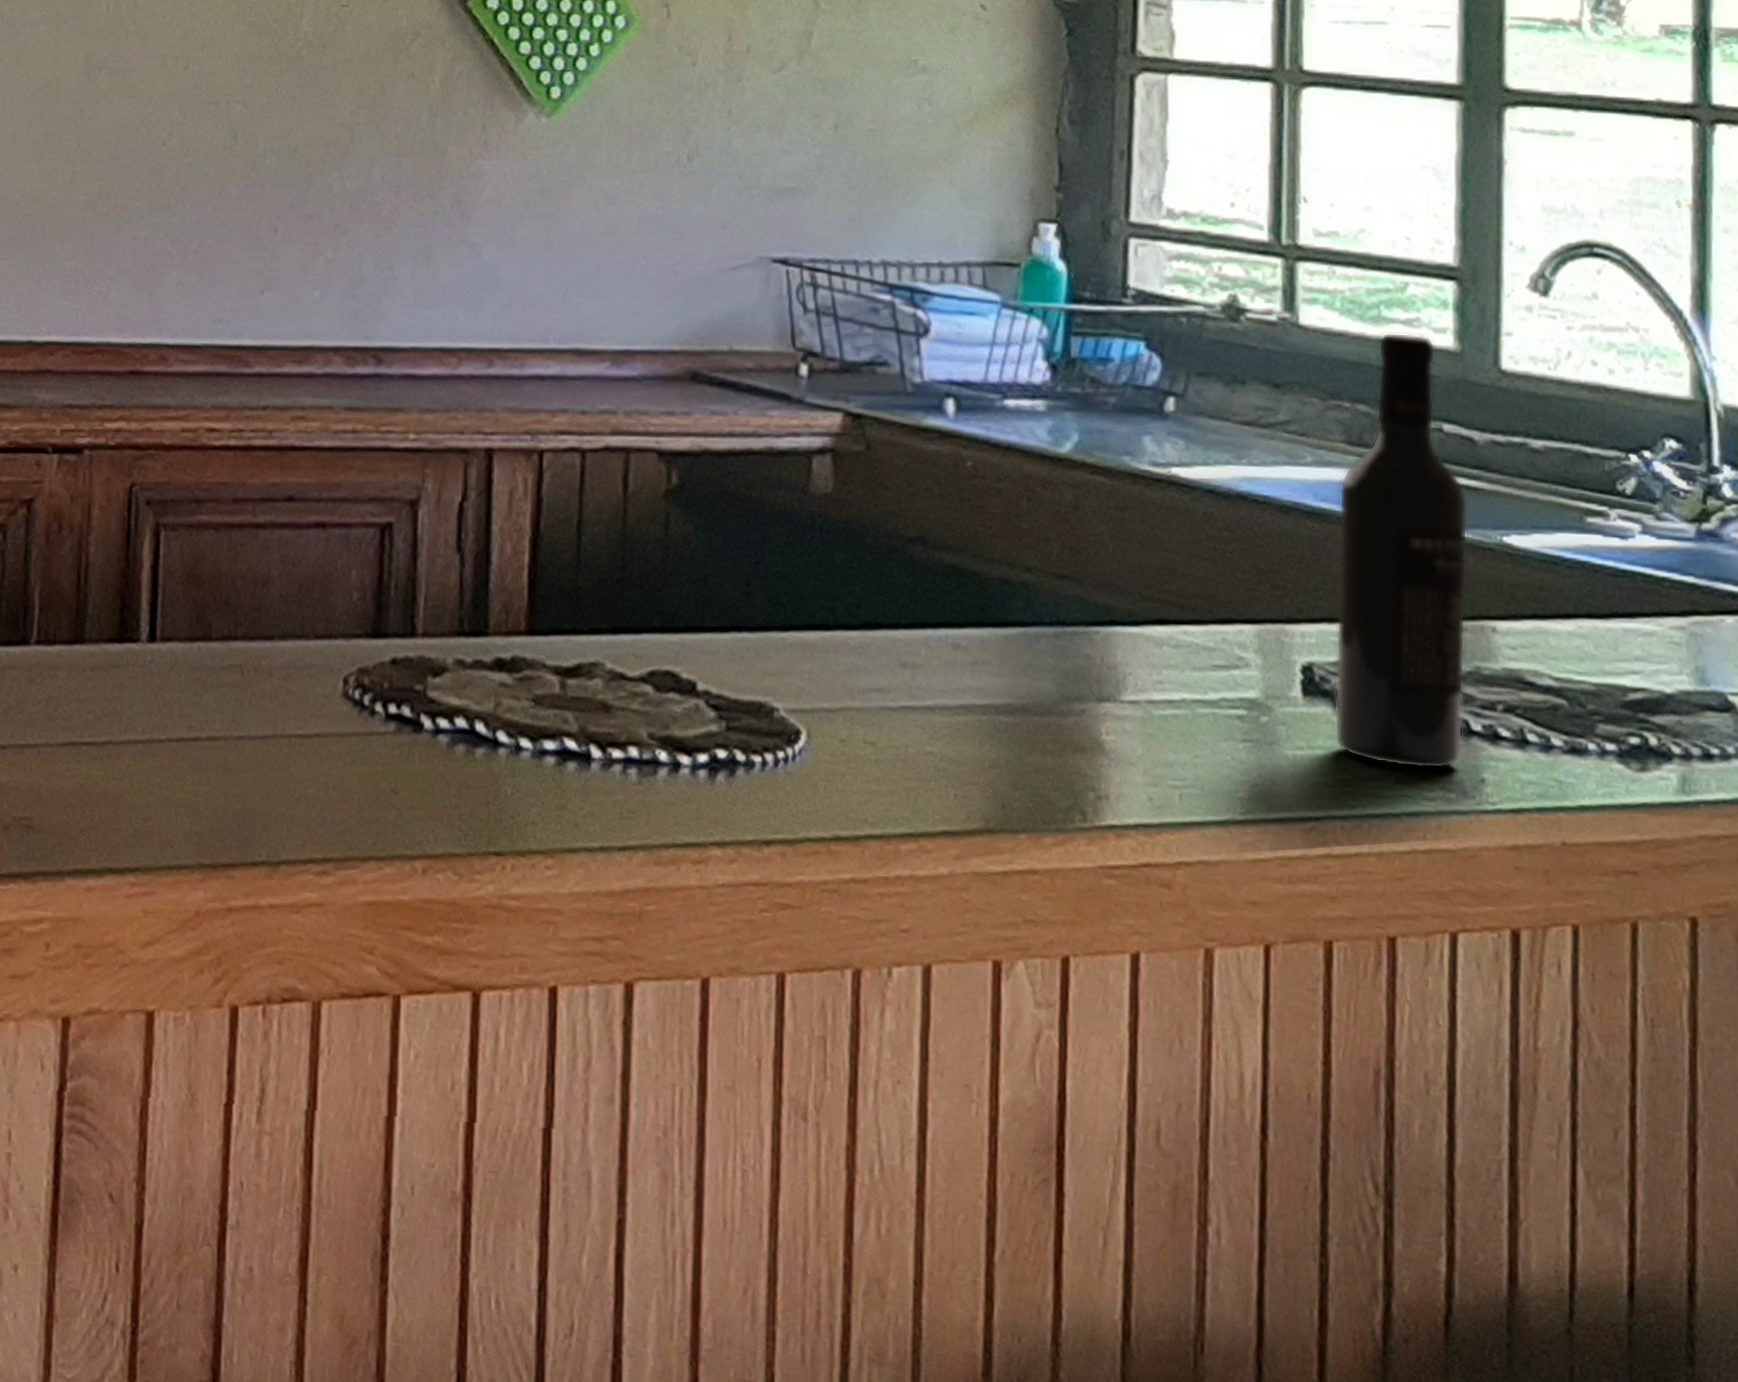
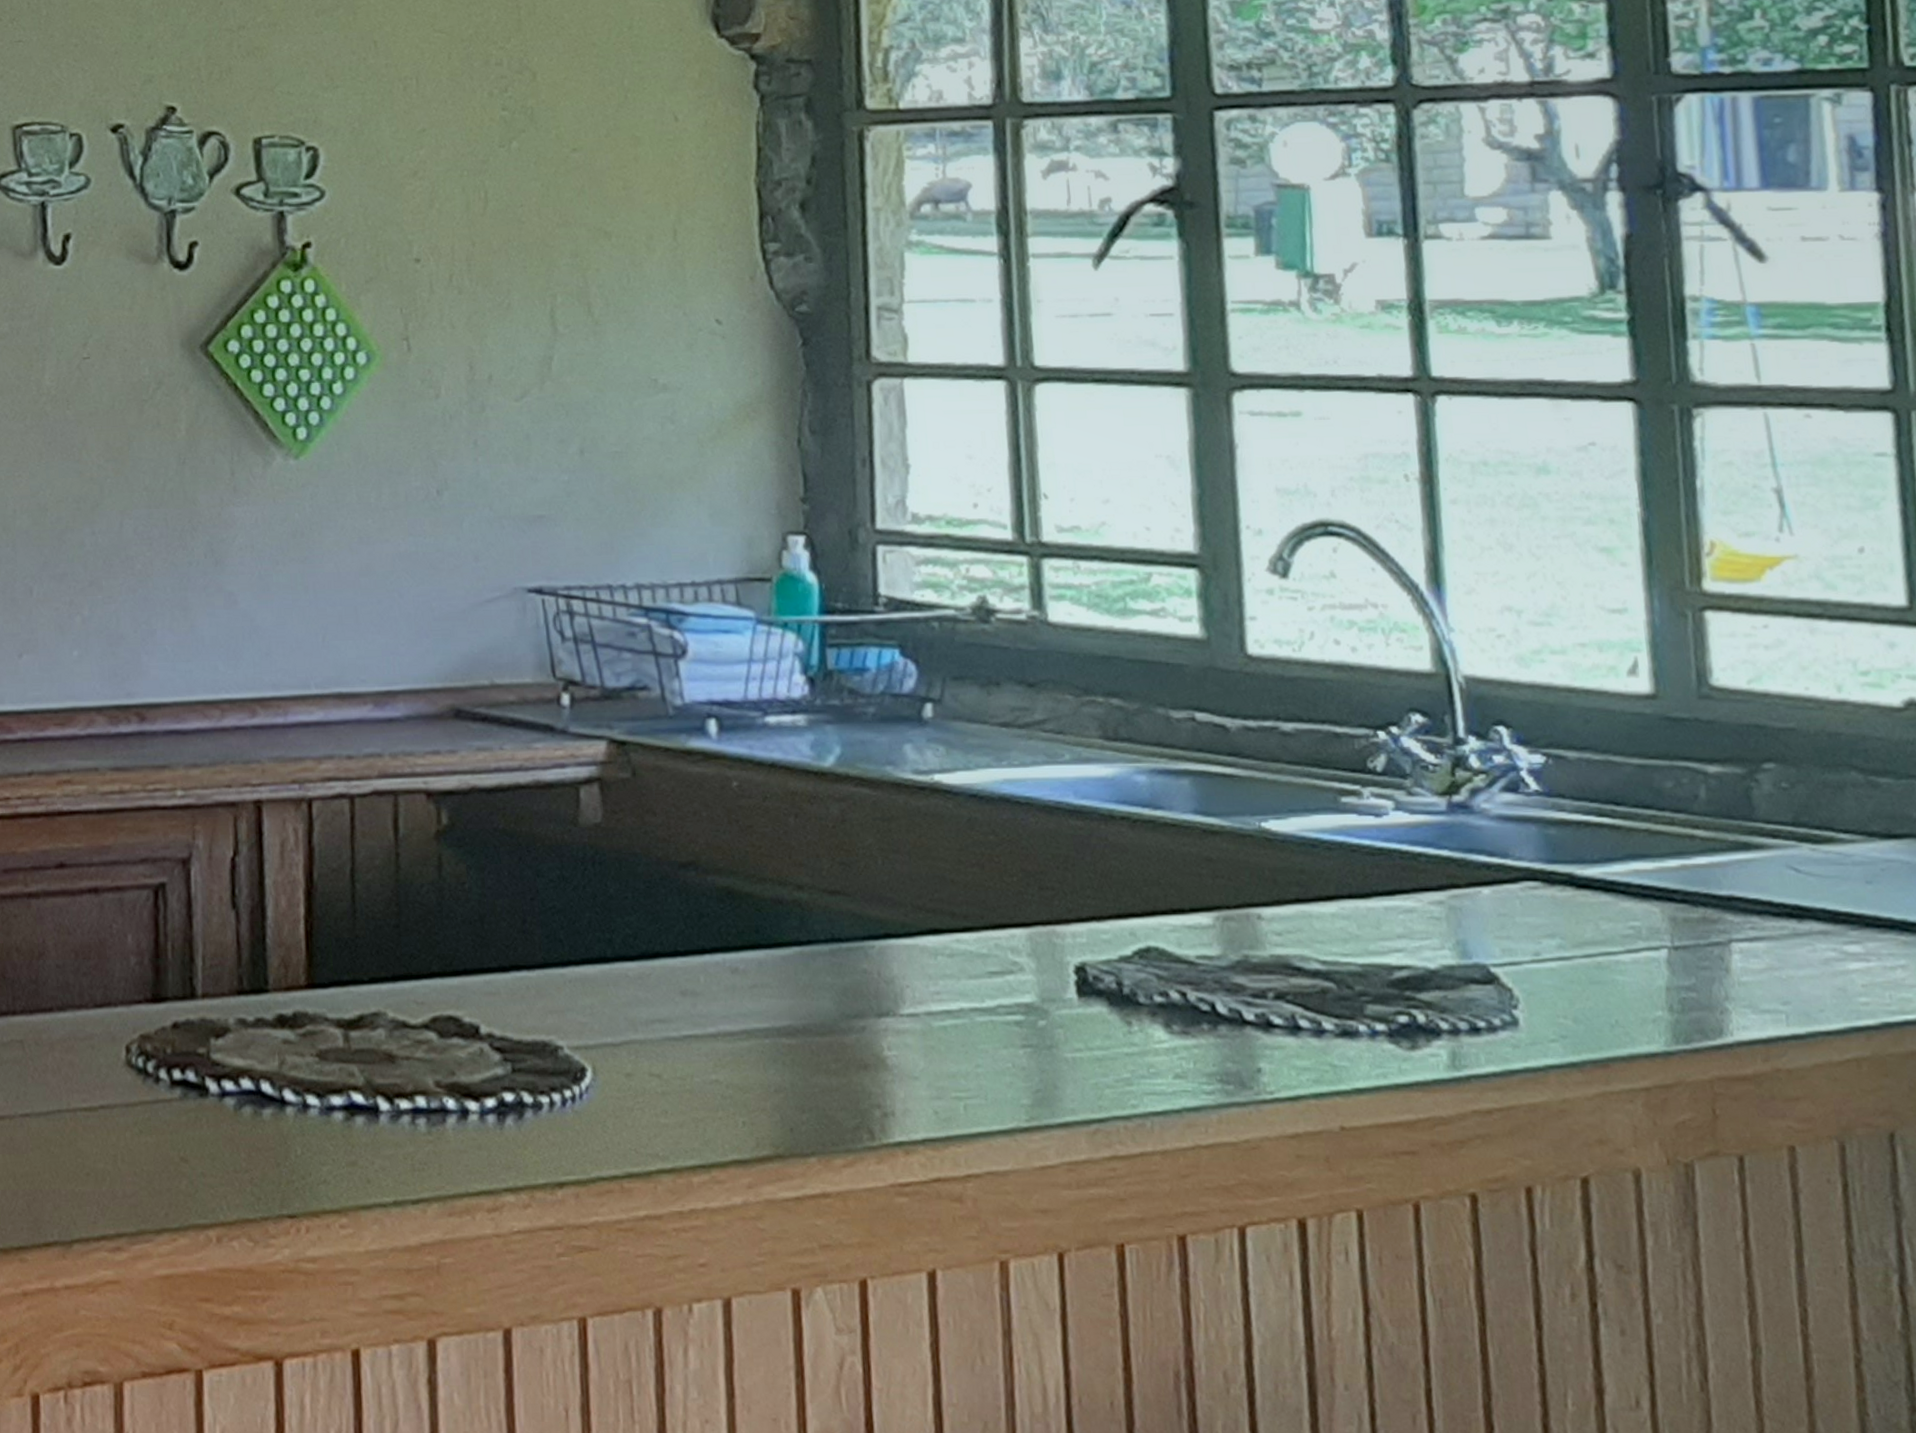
wine bottle: present [1334,332,1469,770] -> none [1098,623,1238,1063]

